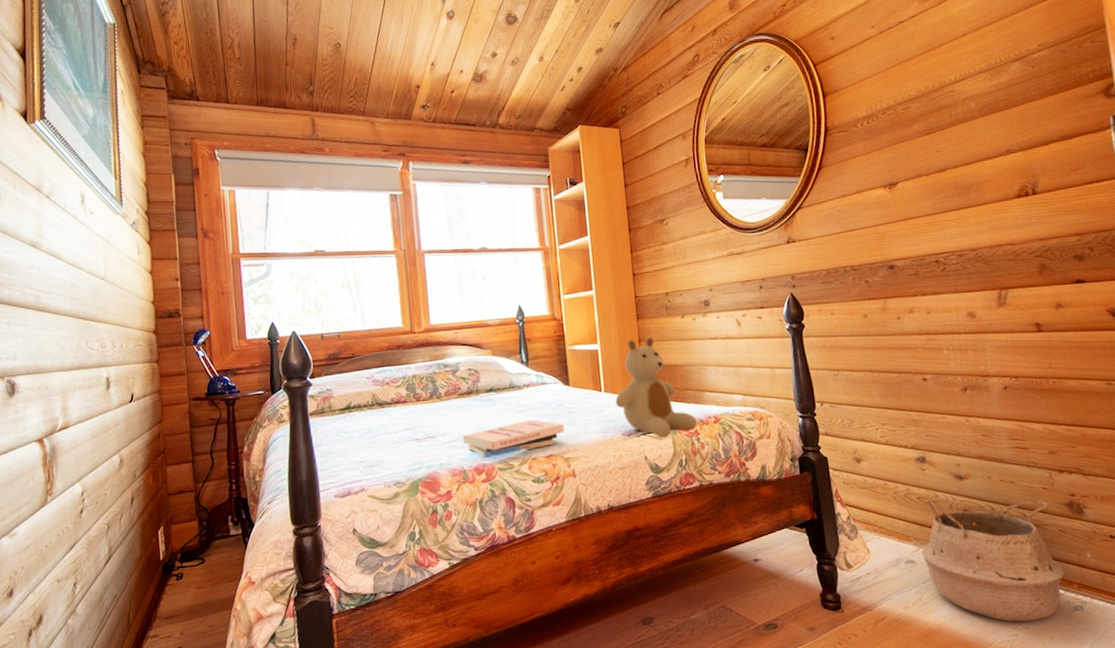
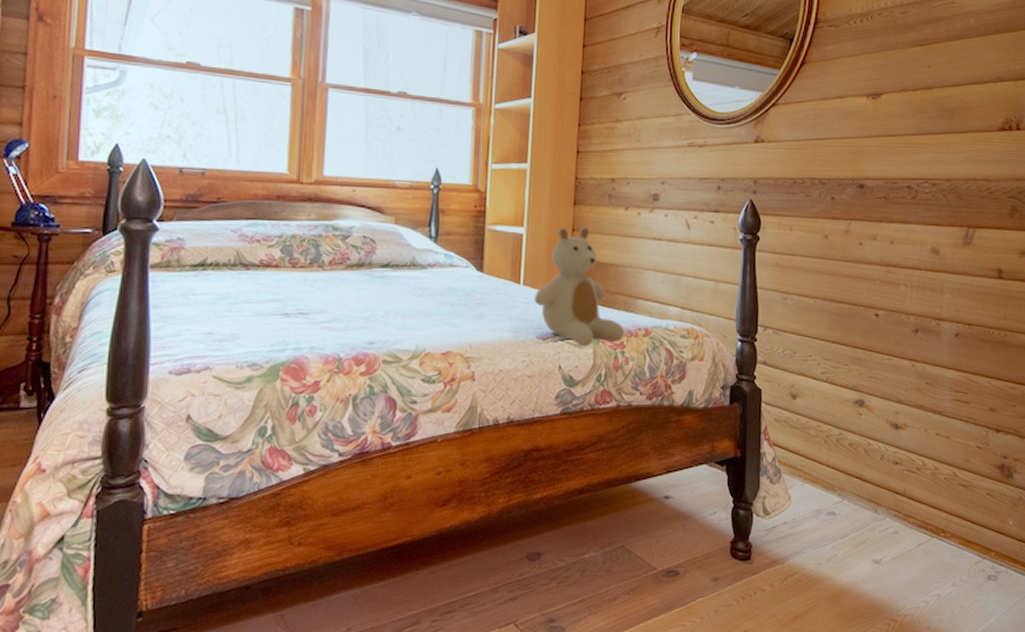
books: present [462,419,565,458] -> none [343,306,470,346]
woven basket: present [922,499,1065,622] -> none [845,446,985,588]

